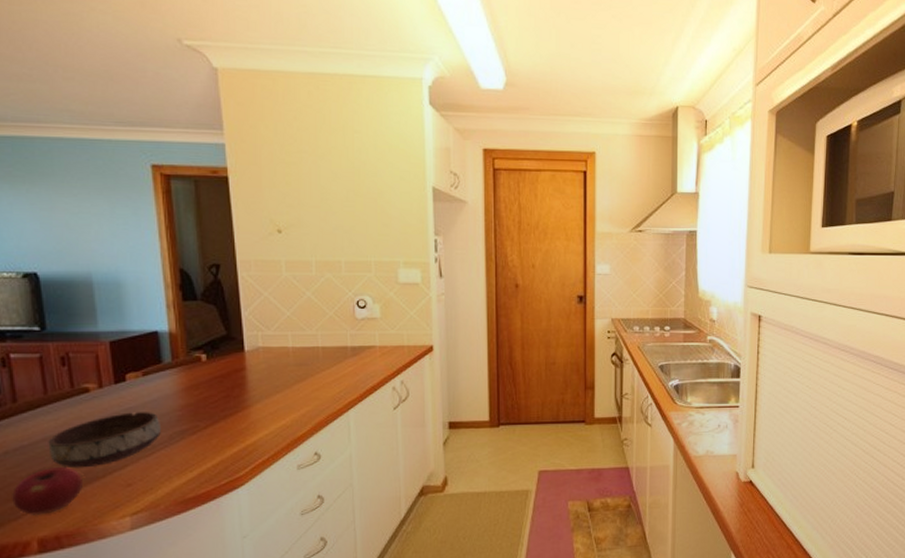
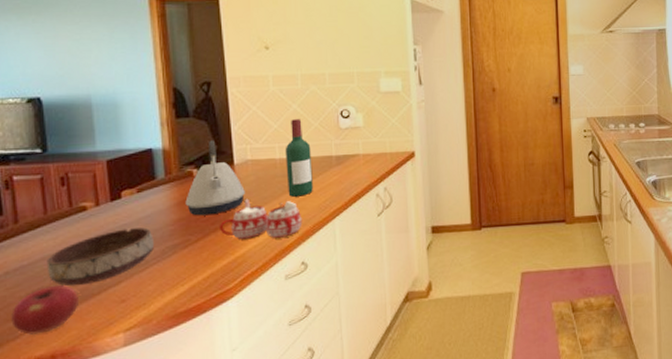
kettle: none [193,325,256,402] -> present [185,140,245,216]
mug: none [230,386,316,427] -> present [220,198,303,239]
wine bottle: none [298,307,327,387] -> present [285,119,313,197]

